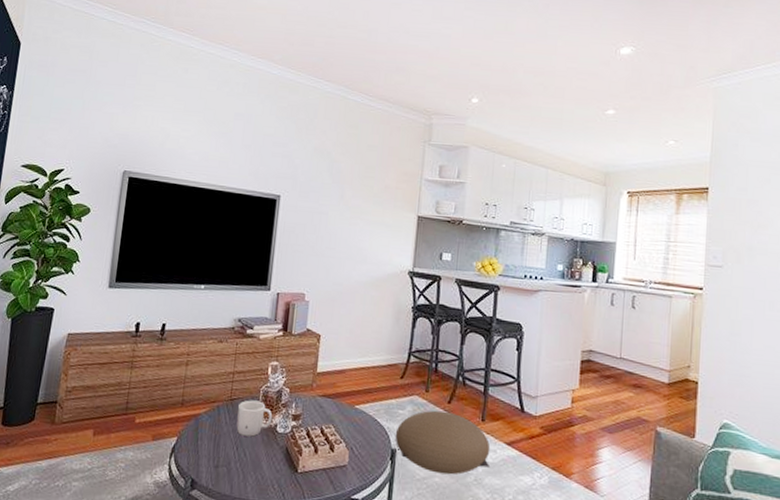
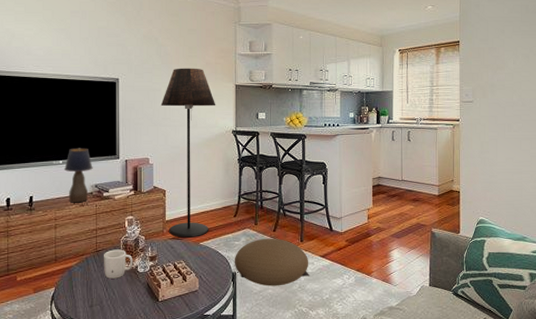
table lamp: none [205,271,239,339] -> present [64,148,93,203]
floor lamp: none [319,189,392,398] -> present [160,68,216,238]

